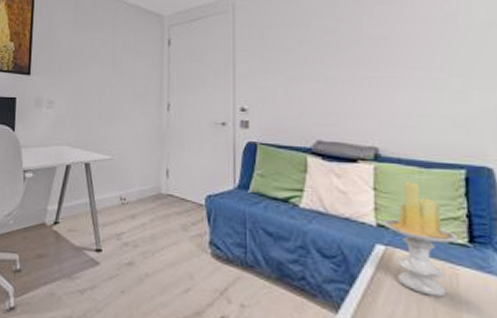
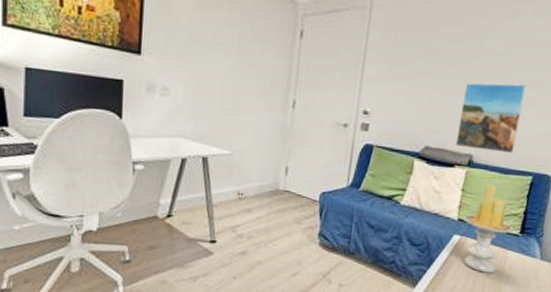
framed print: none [350,66,432,143] -> present [455,82,527,153]

